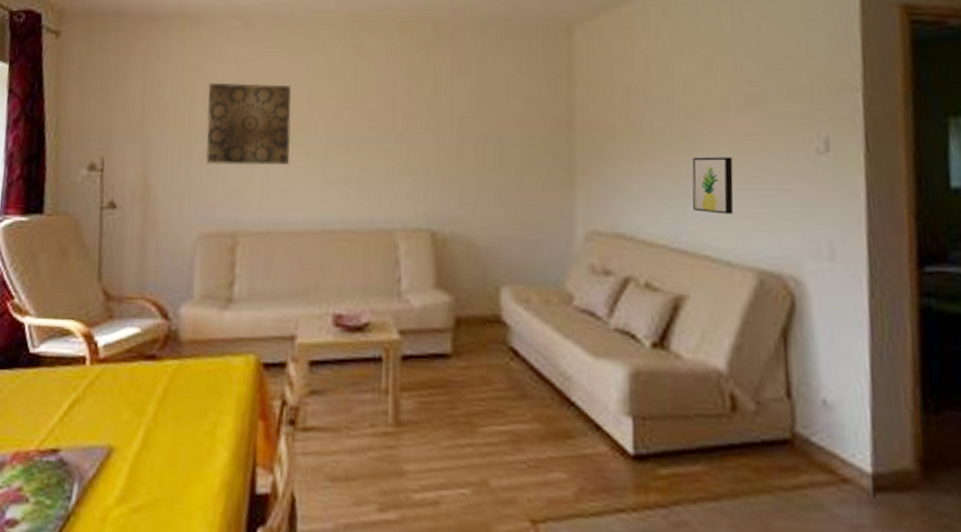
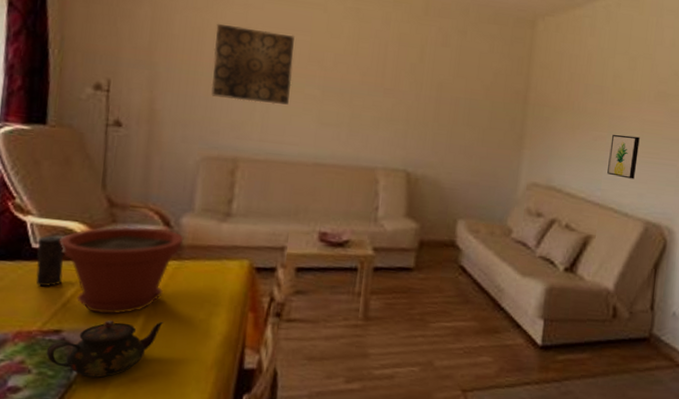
candle: none [33,337,61,397] -> present [35,235,64,286]
teapot: none [43,435,165,507] -> present [46,320,163,378]
plant pot: none [56,322,184,428] -> present [59,226,184,314]

